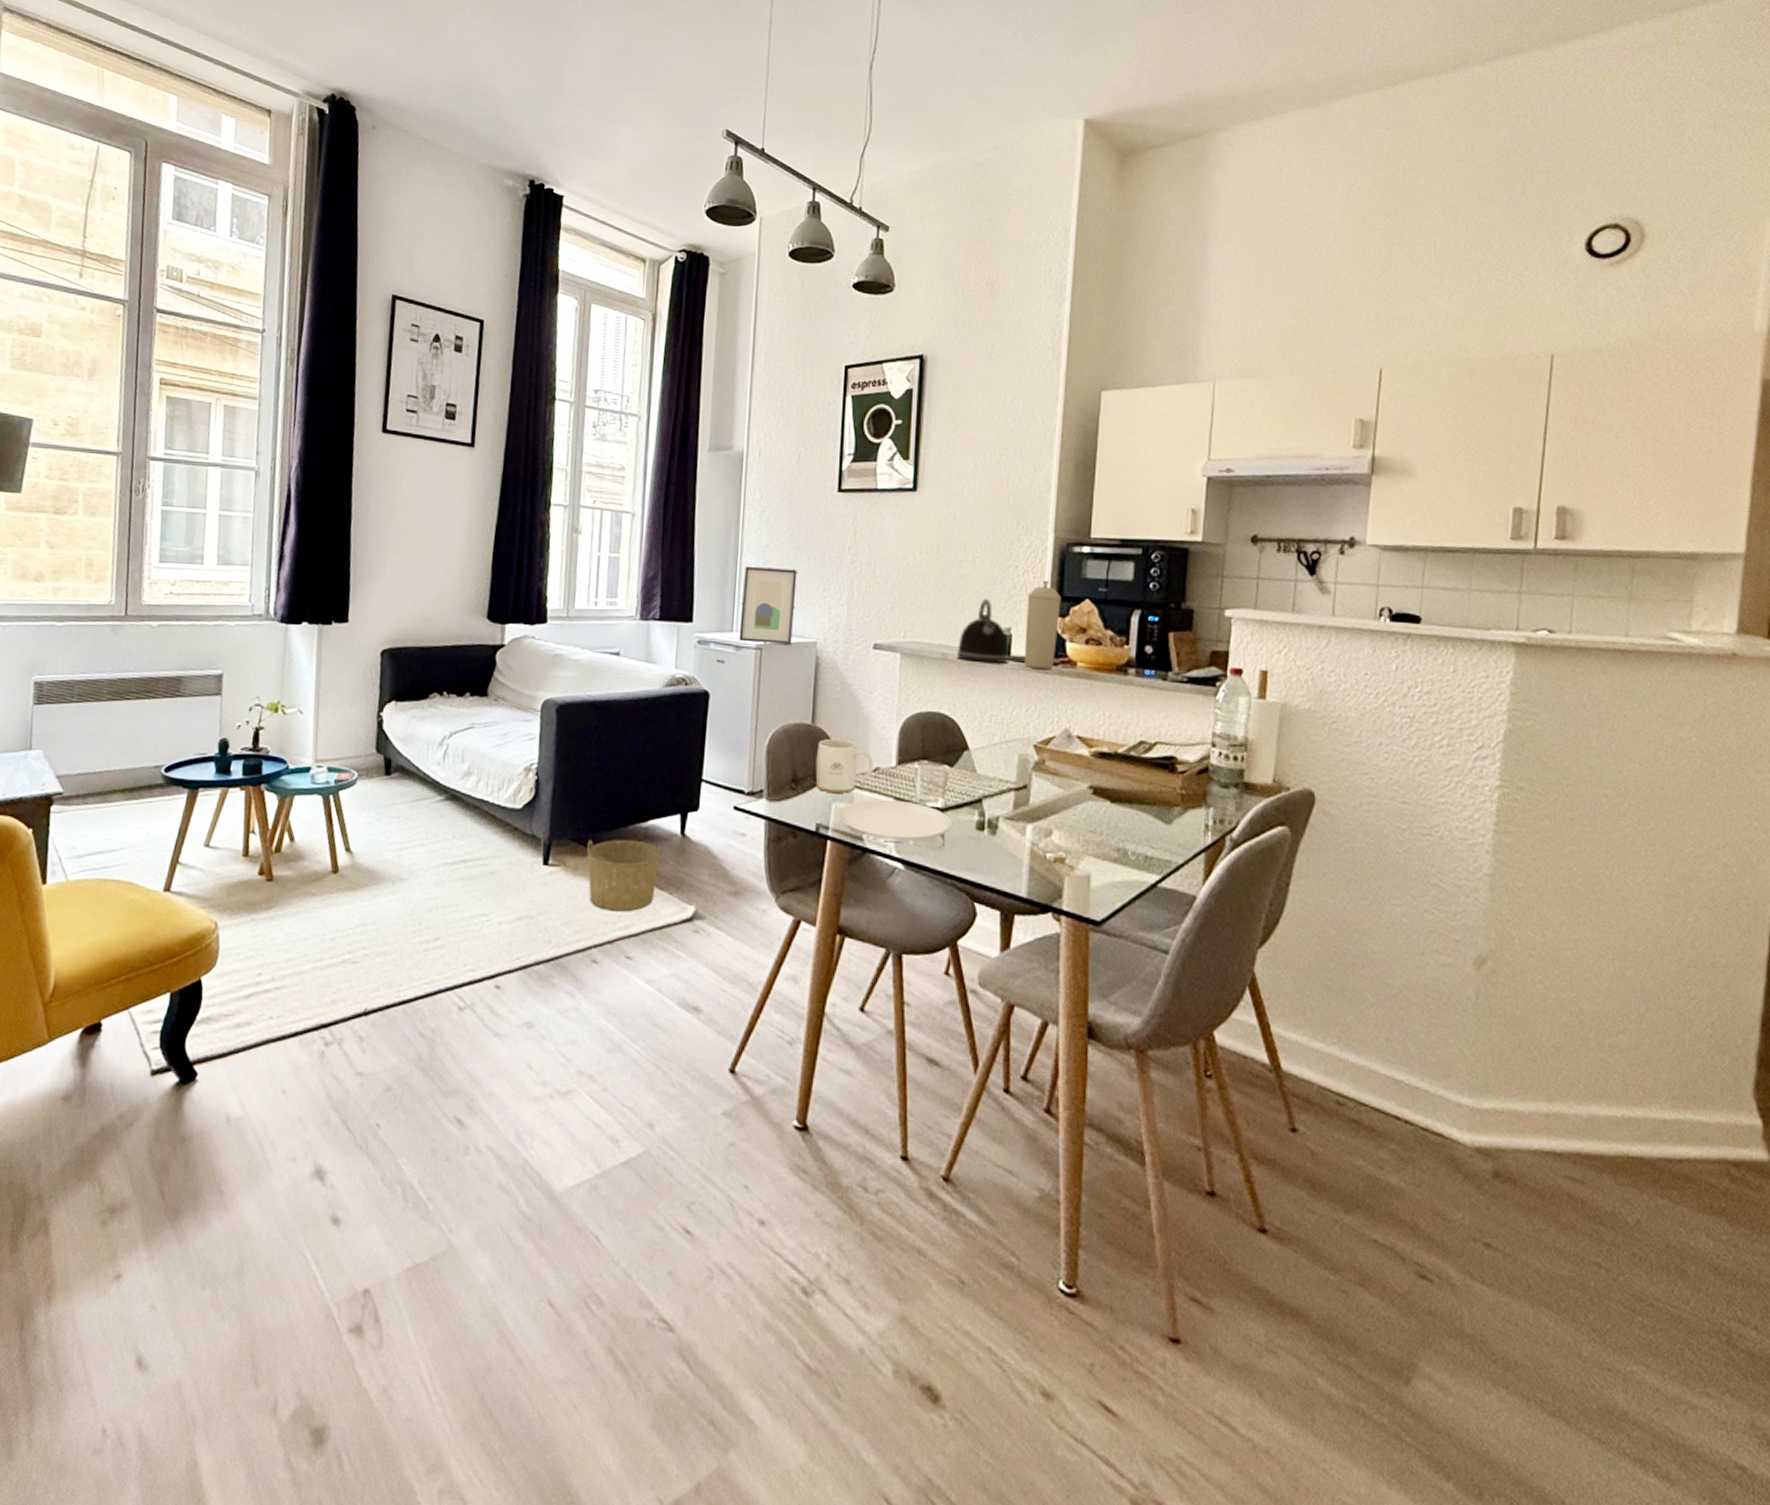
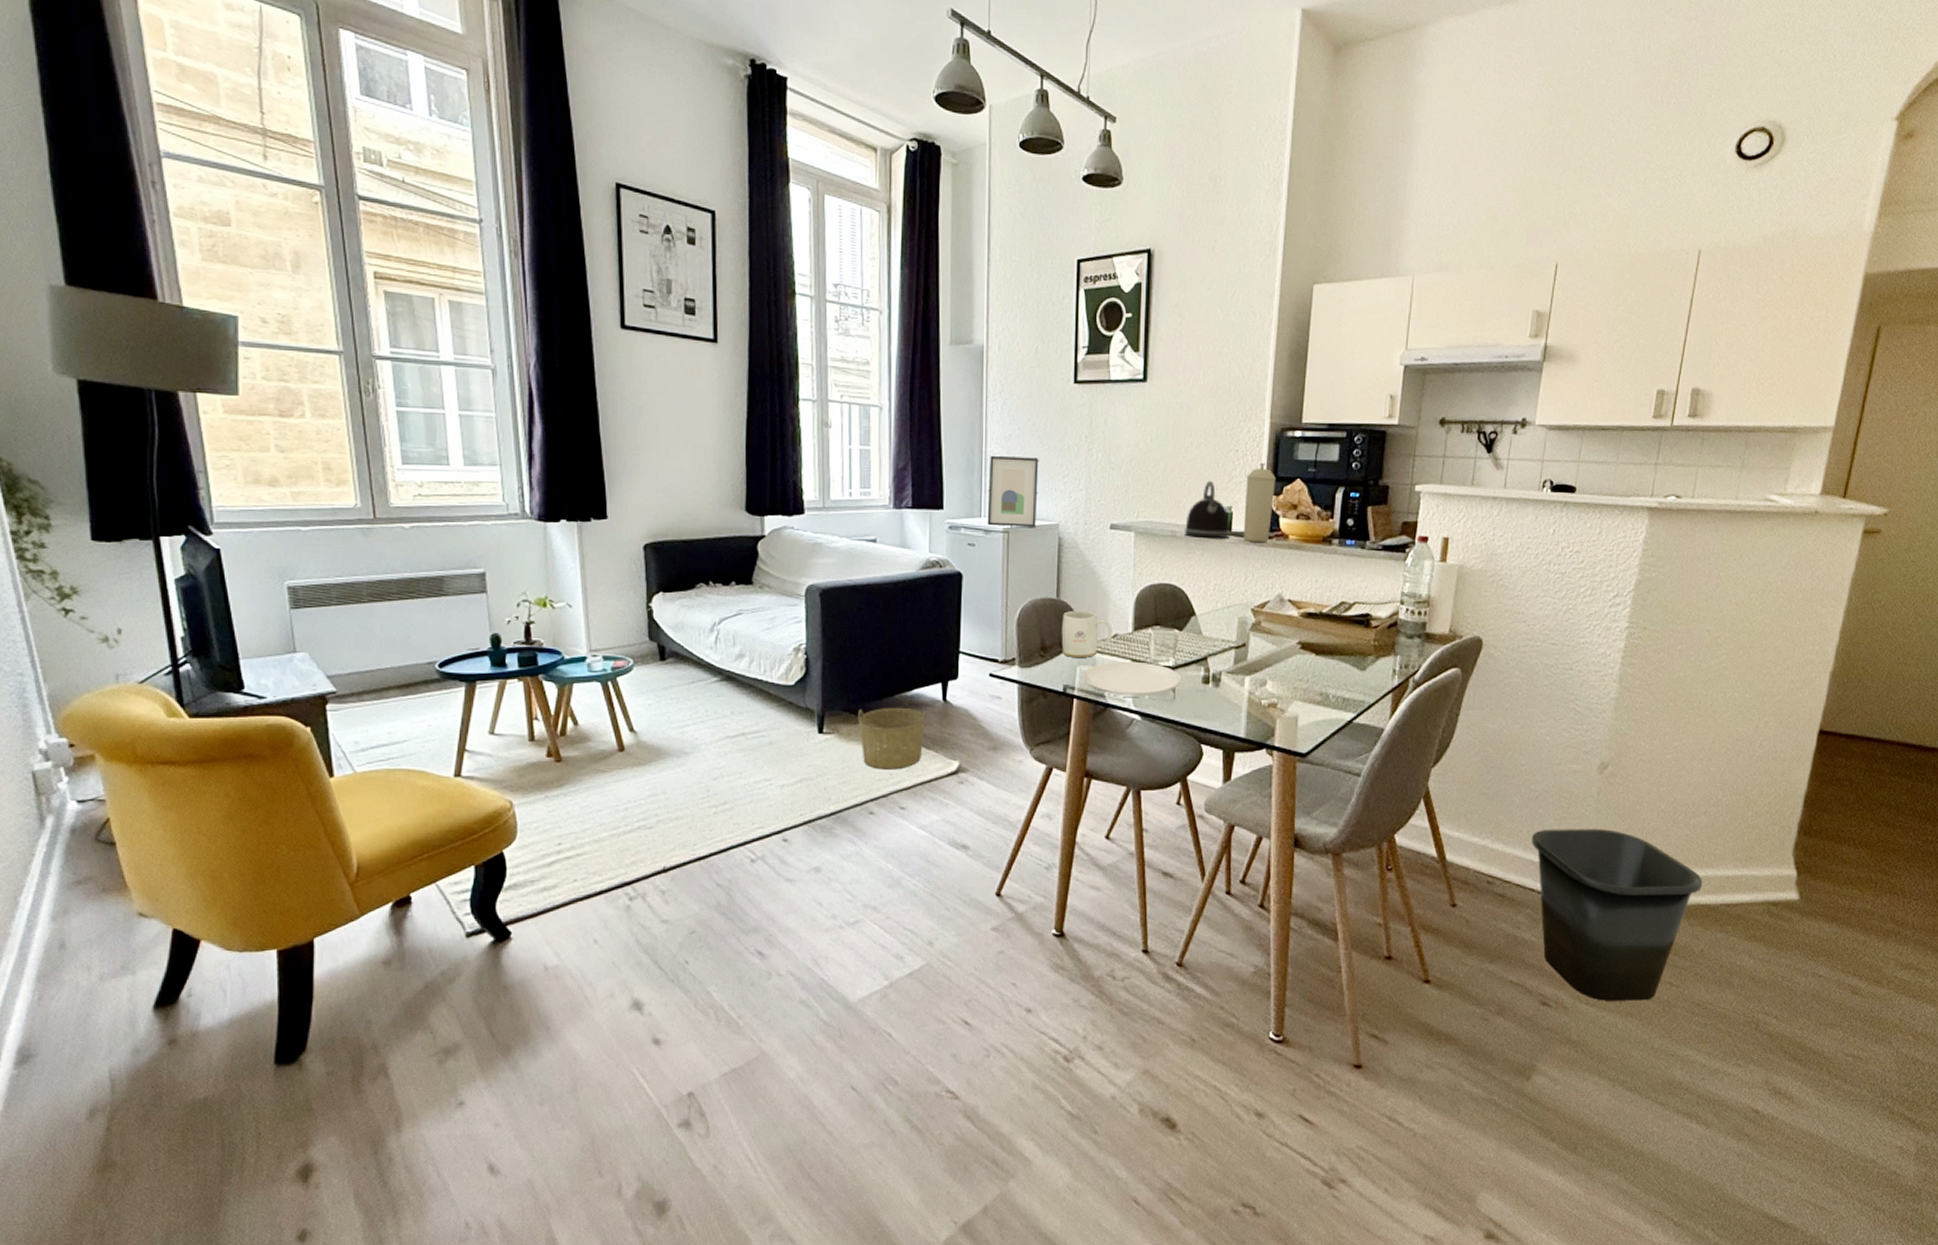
waste bin: none [1391,1037,1631,1286] -> present [1531,829,1703,1001]

